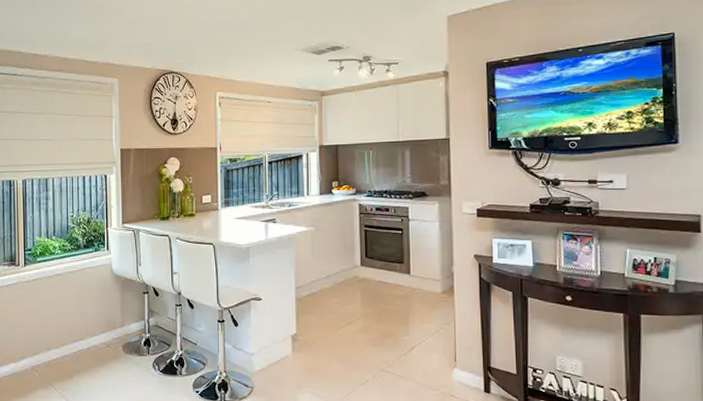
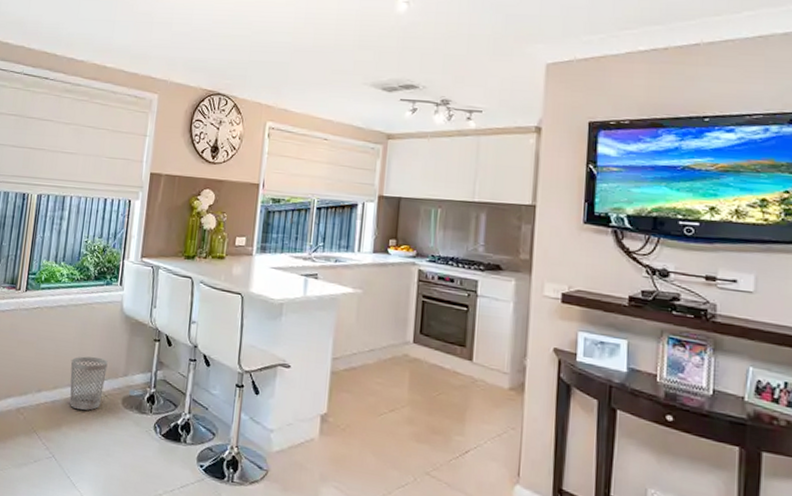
wastebasket: none [73,315,106,361] -> present [69,356,108,411]

